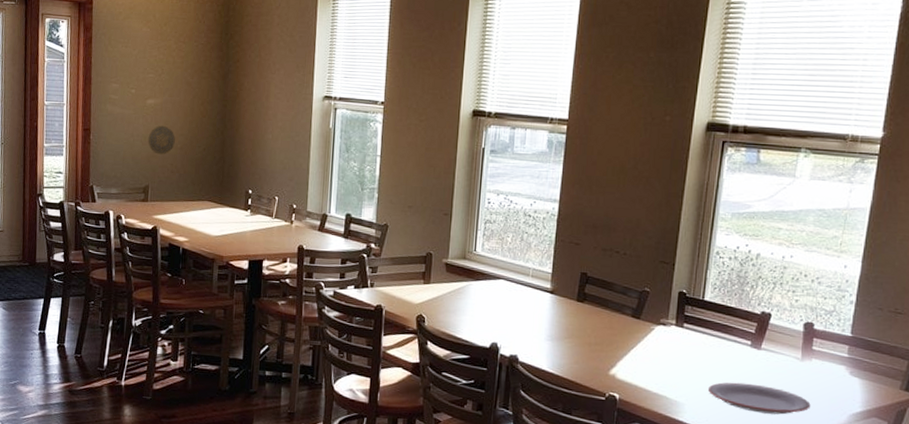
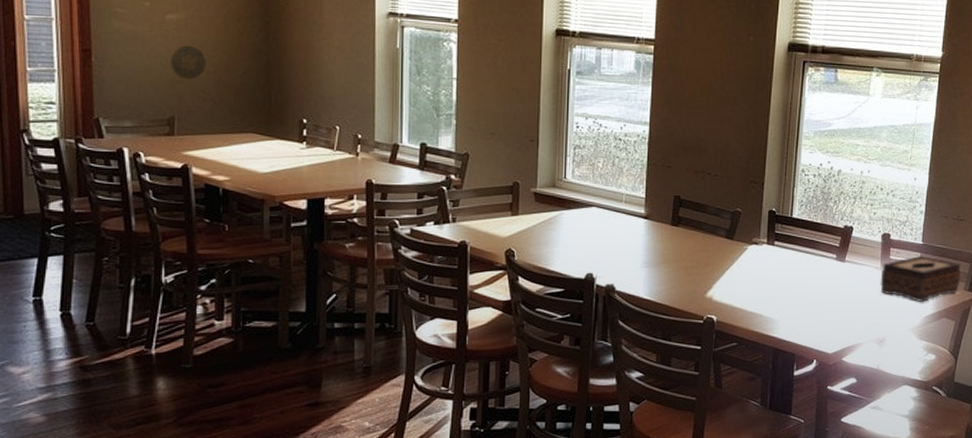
plate: present [708,382,811,415] -> none [800,295,890,323]
tissue box: none [800,347,897,398] -> present [880,255,962,302]

